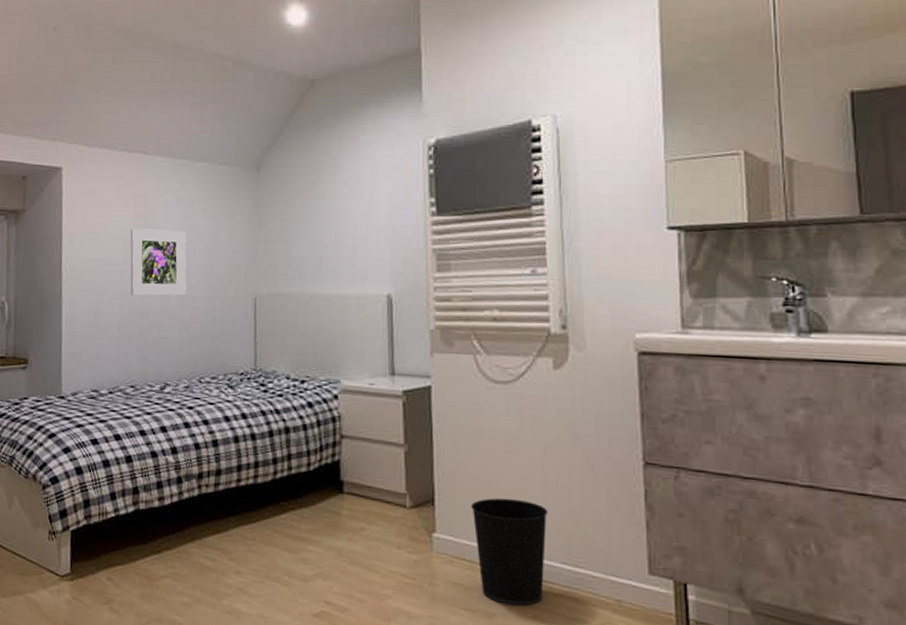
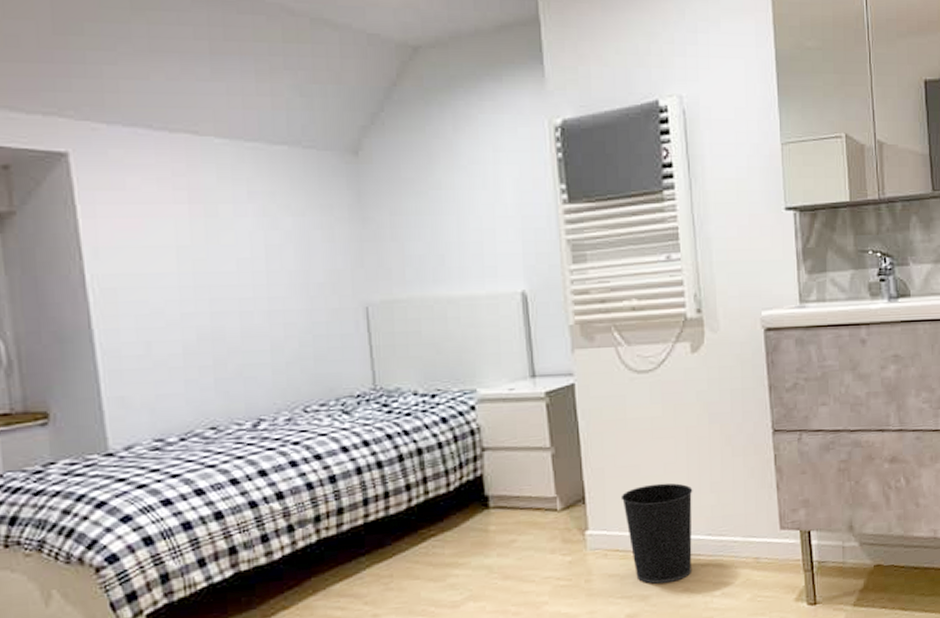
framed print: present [130,228,187,296] -> none [186,231,275,317]

